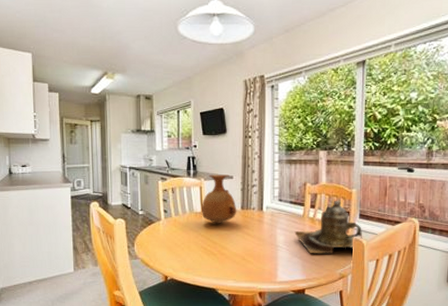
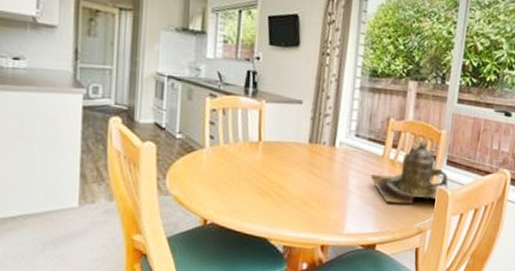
vase: present [202,174,237,225] -> none [259,96,304,160]

